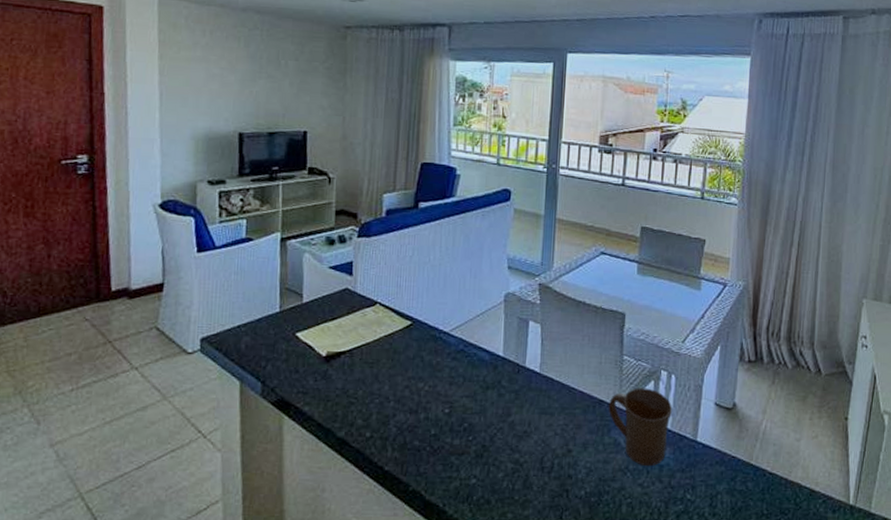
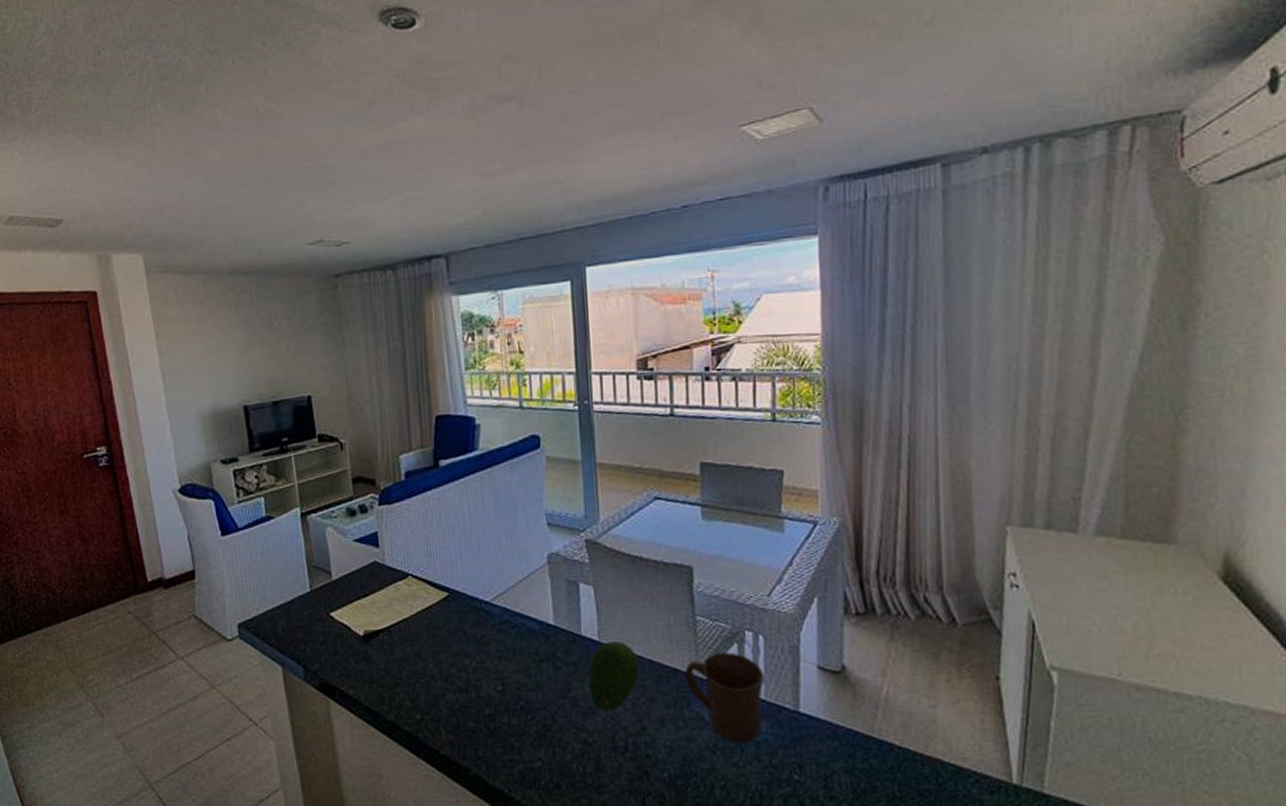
fruit: none [527,373,572,436] -> present [589,640,640,712]

